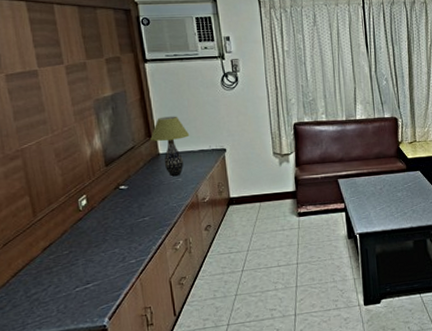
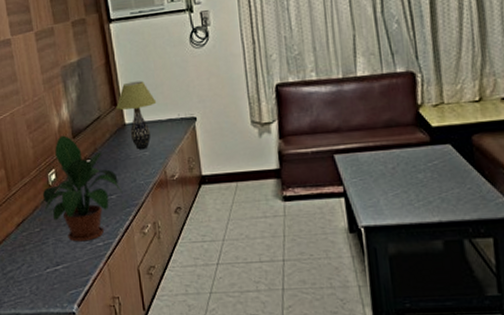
potted plant: none [72,163,156,261] -> present [42,135,123,242]

